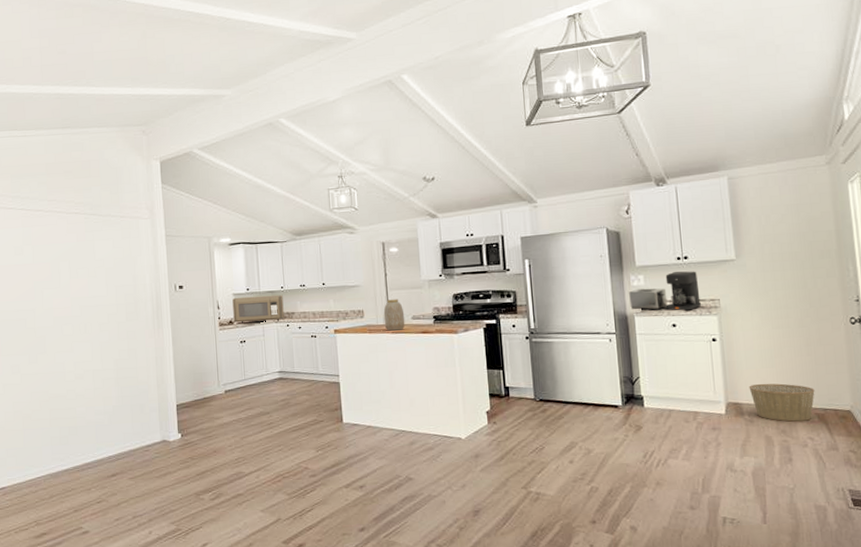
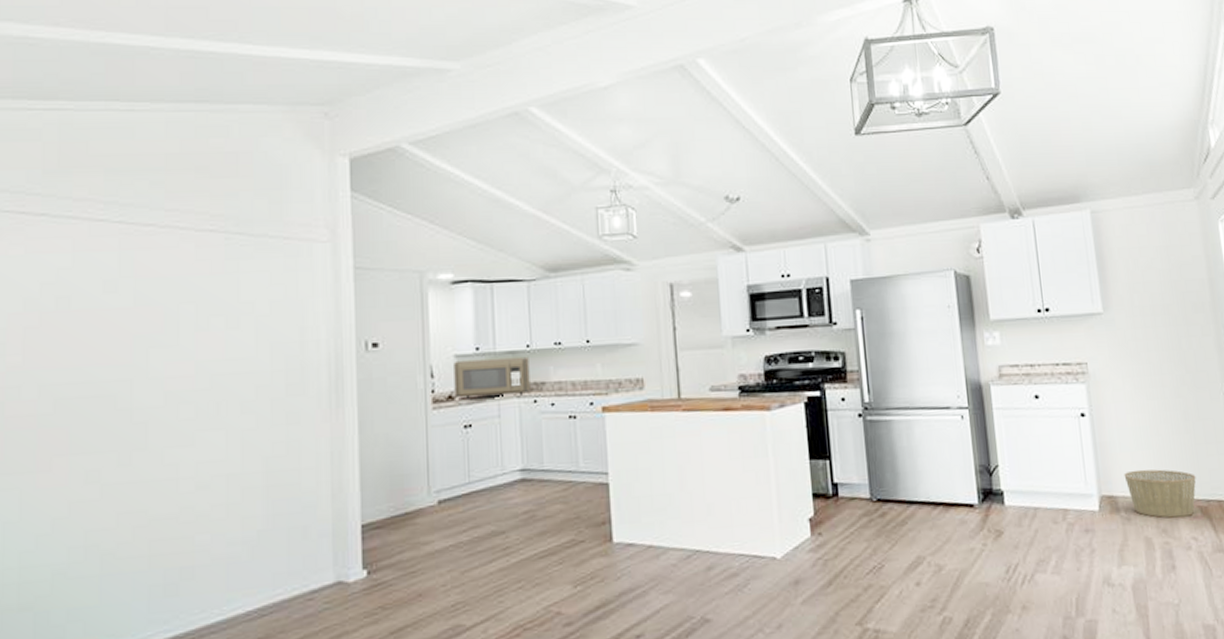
vase: present [383,299,405,331] -> none [671,362,701,408]
toaster: present [629,288,668,311] -> none [983,348,1029,378]
coffee maker: present [665,271,702,311] -> none [1024,327,1068,378]

